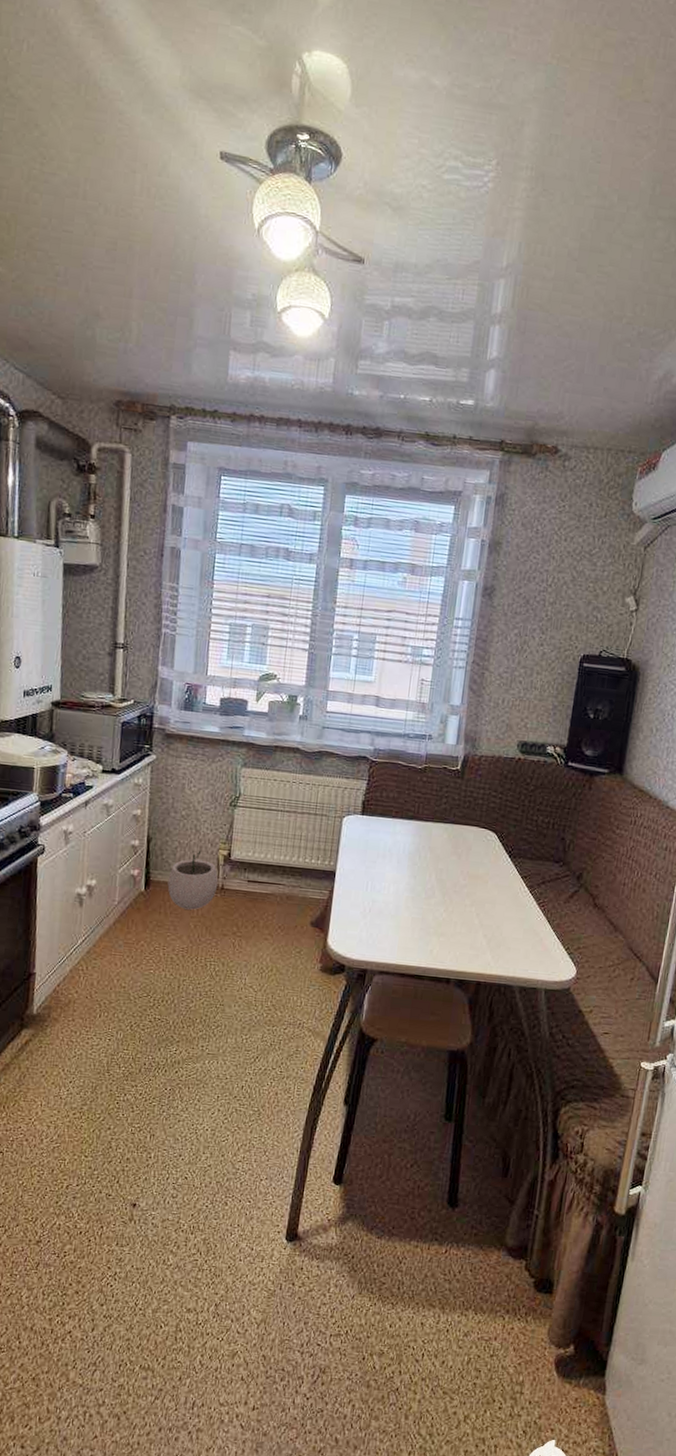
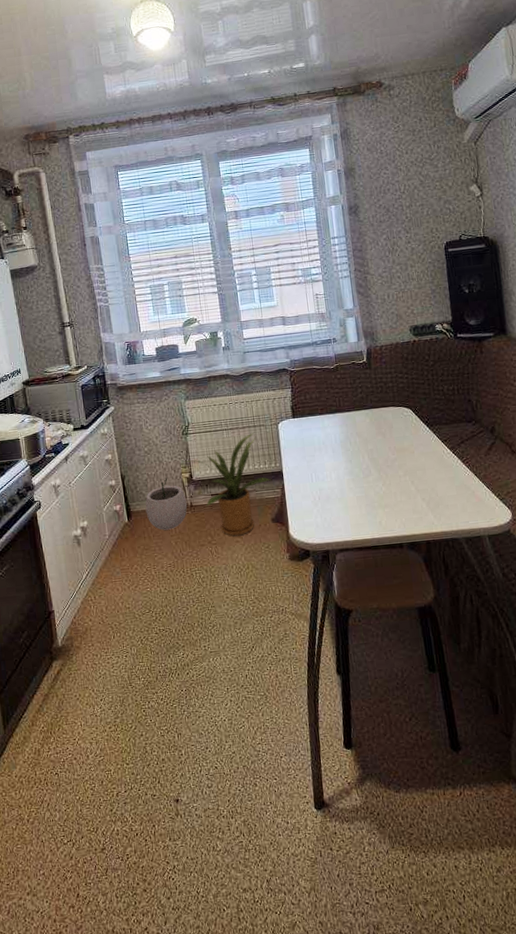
house plant: none [225,821,321,933] -> present [184,433,271,536]

